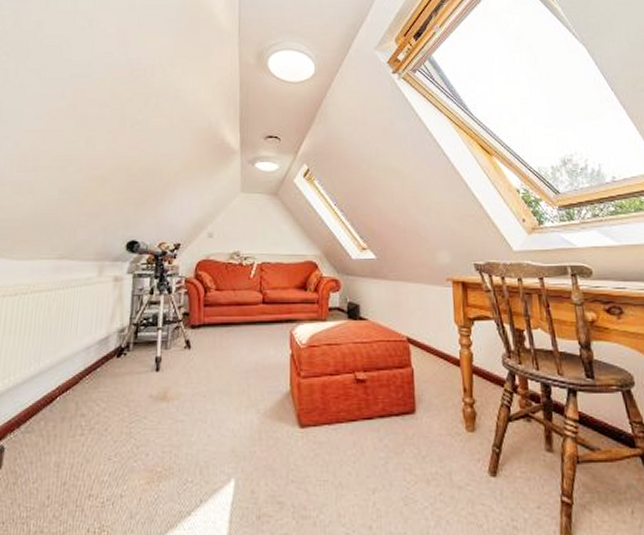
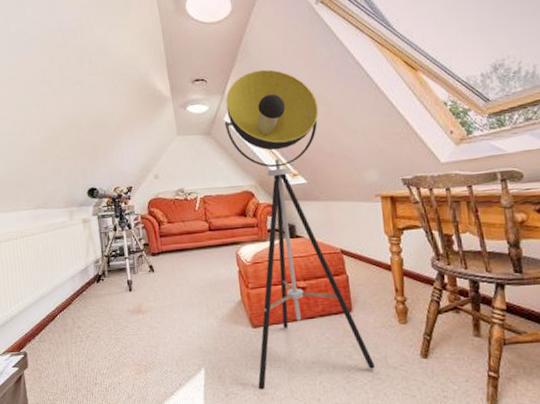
floor lamp: none [294,135,438,512] -> present [224,69,375,390]

